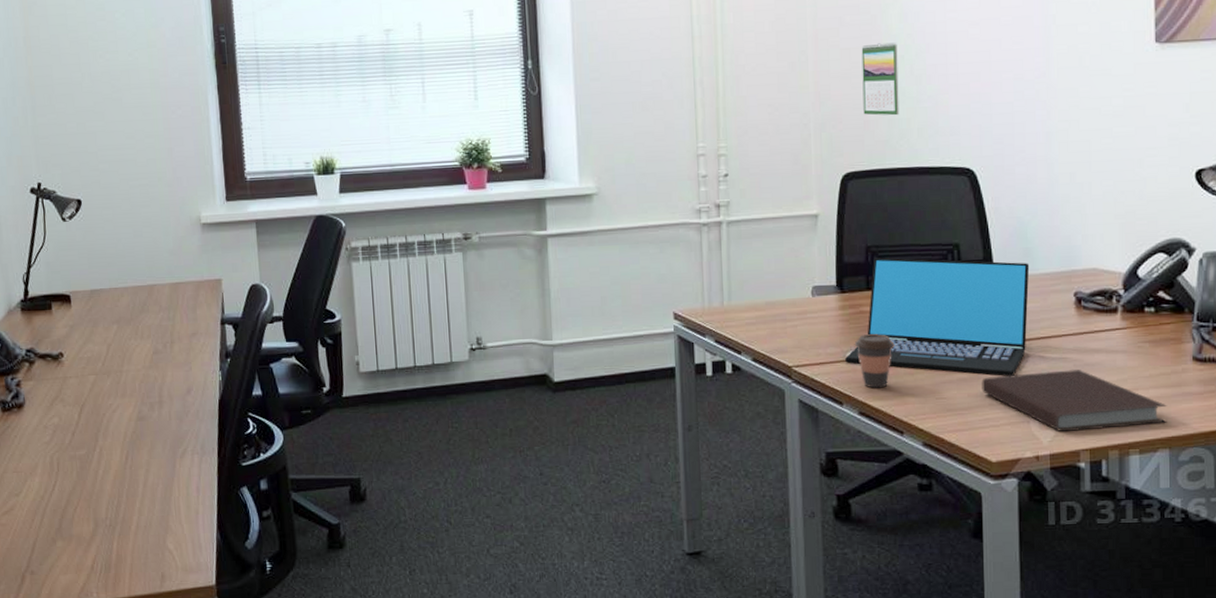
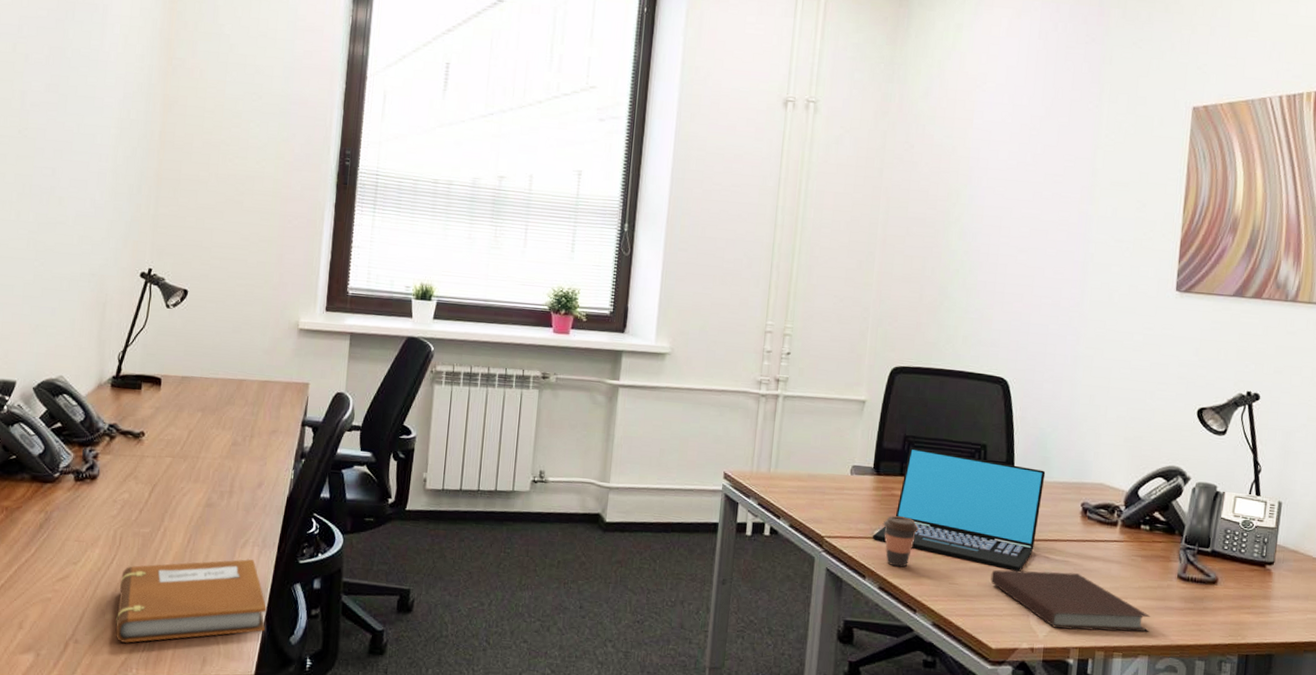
notebook: none [65,467,218,568] -> present [116,559,267,643]
calendar: present [861,42,899,116] -> none [917,255,955,322]

